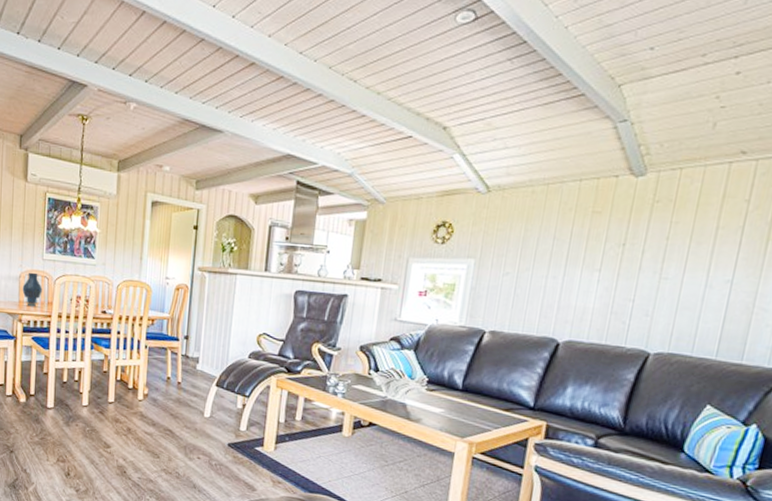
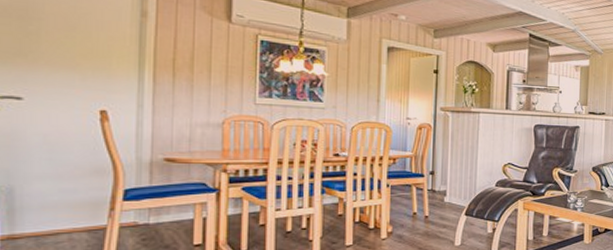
vase: present [22,272,42,307] -> none [227,118,255,155]

